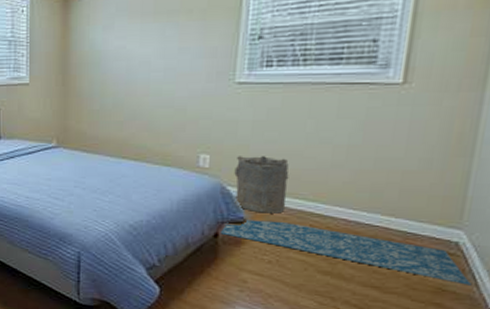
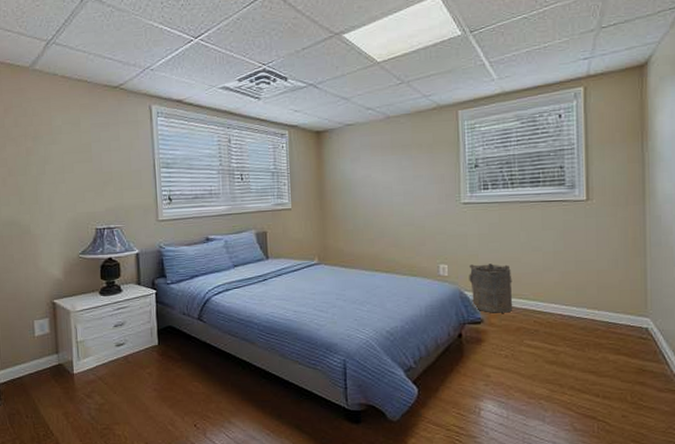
rug: present [220,220,473,286] -> none [463,319,664,365]

